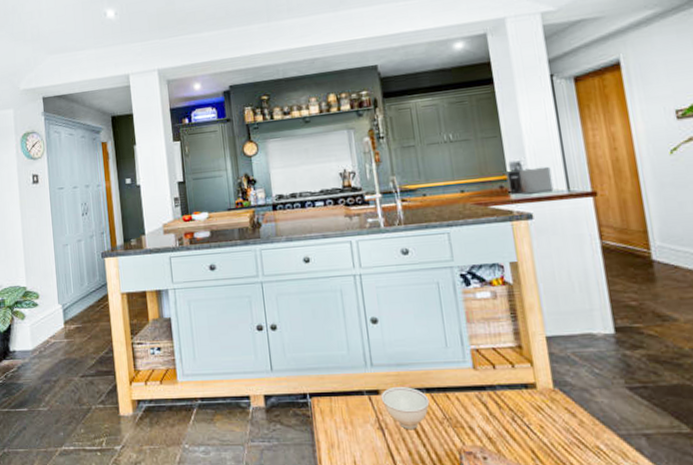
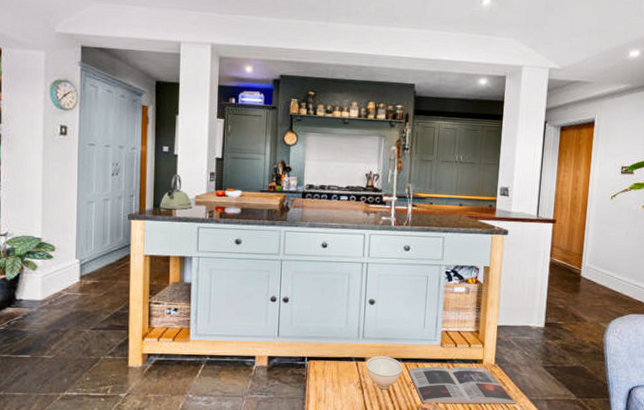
kettle: none [129,204,162,243] -> present [159,174,193,210]
magazine: none [436,394,599,446] -> present [407,366,517,404]
toaster: present [505,168,554,195] -> none [495,194,529,216]

